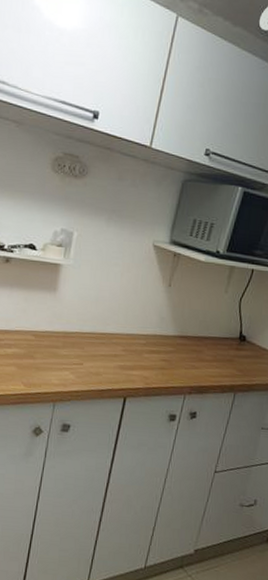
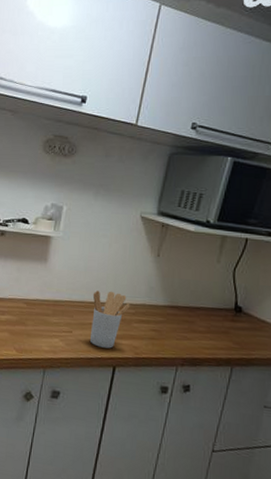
utensil holder: none [101,321,141,380] -> present [90,291,130,349]

